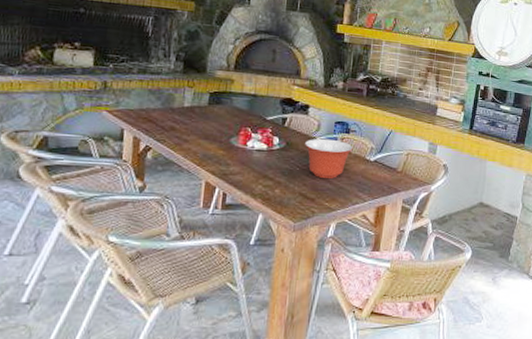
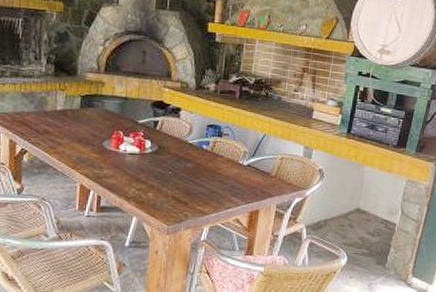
mixing bowl: present [305,138,353,179] -> none [177,142,226,183]

